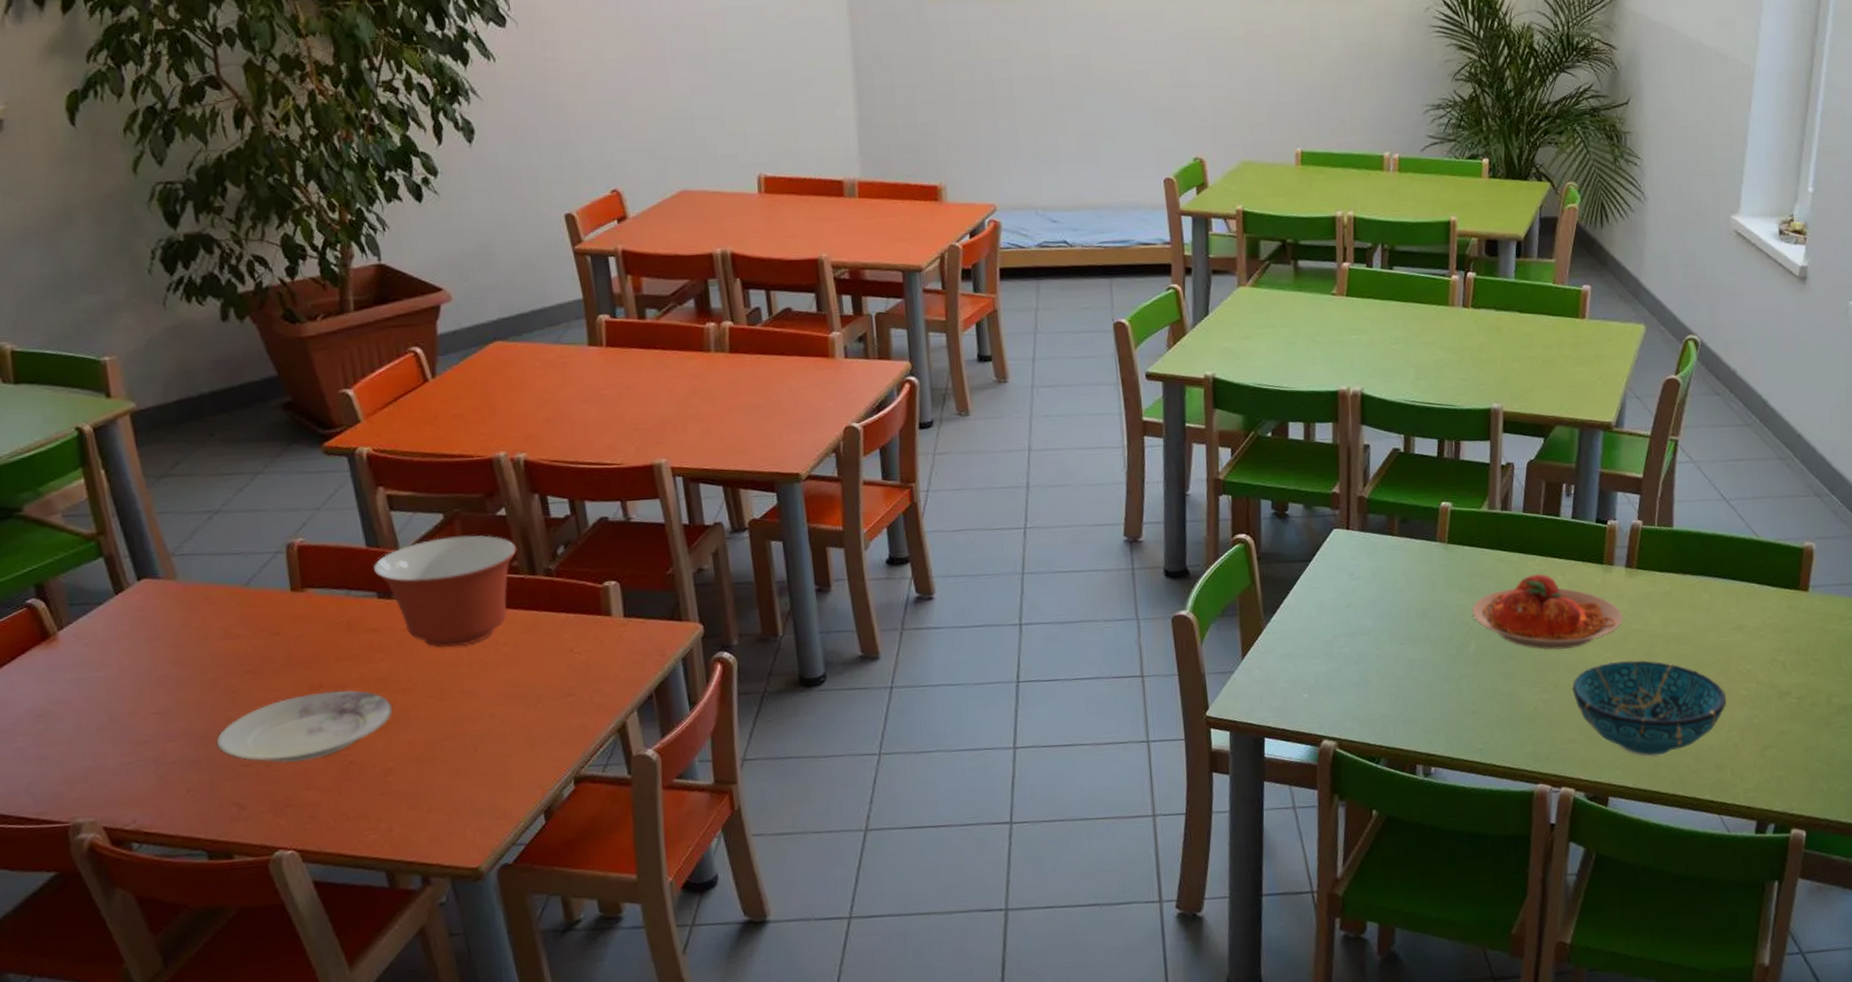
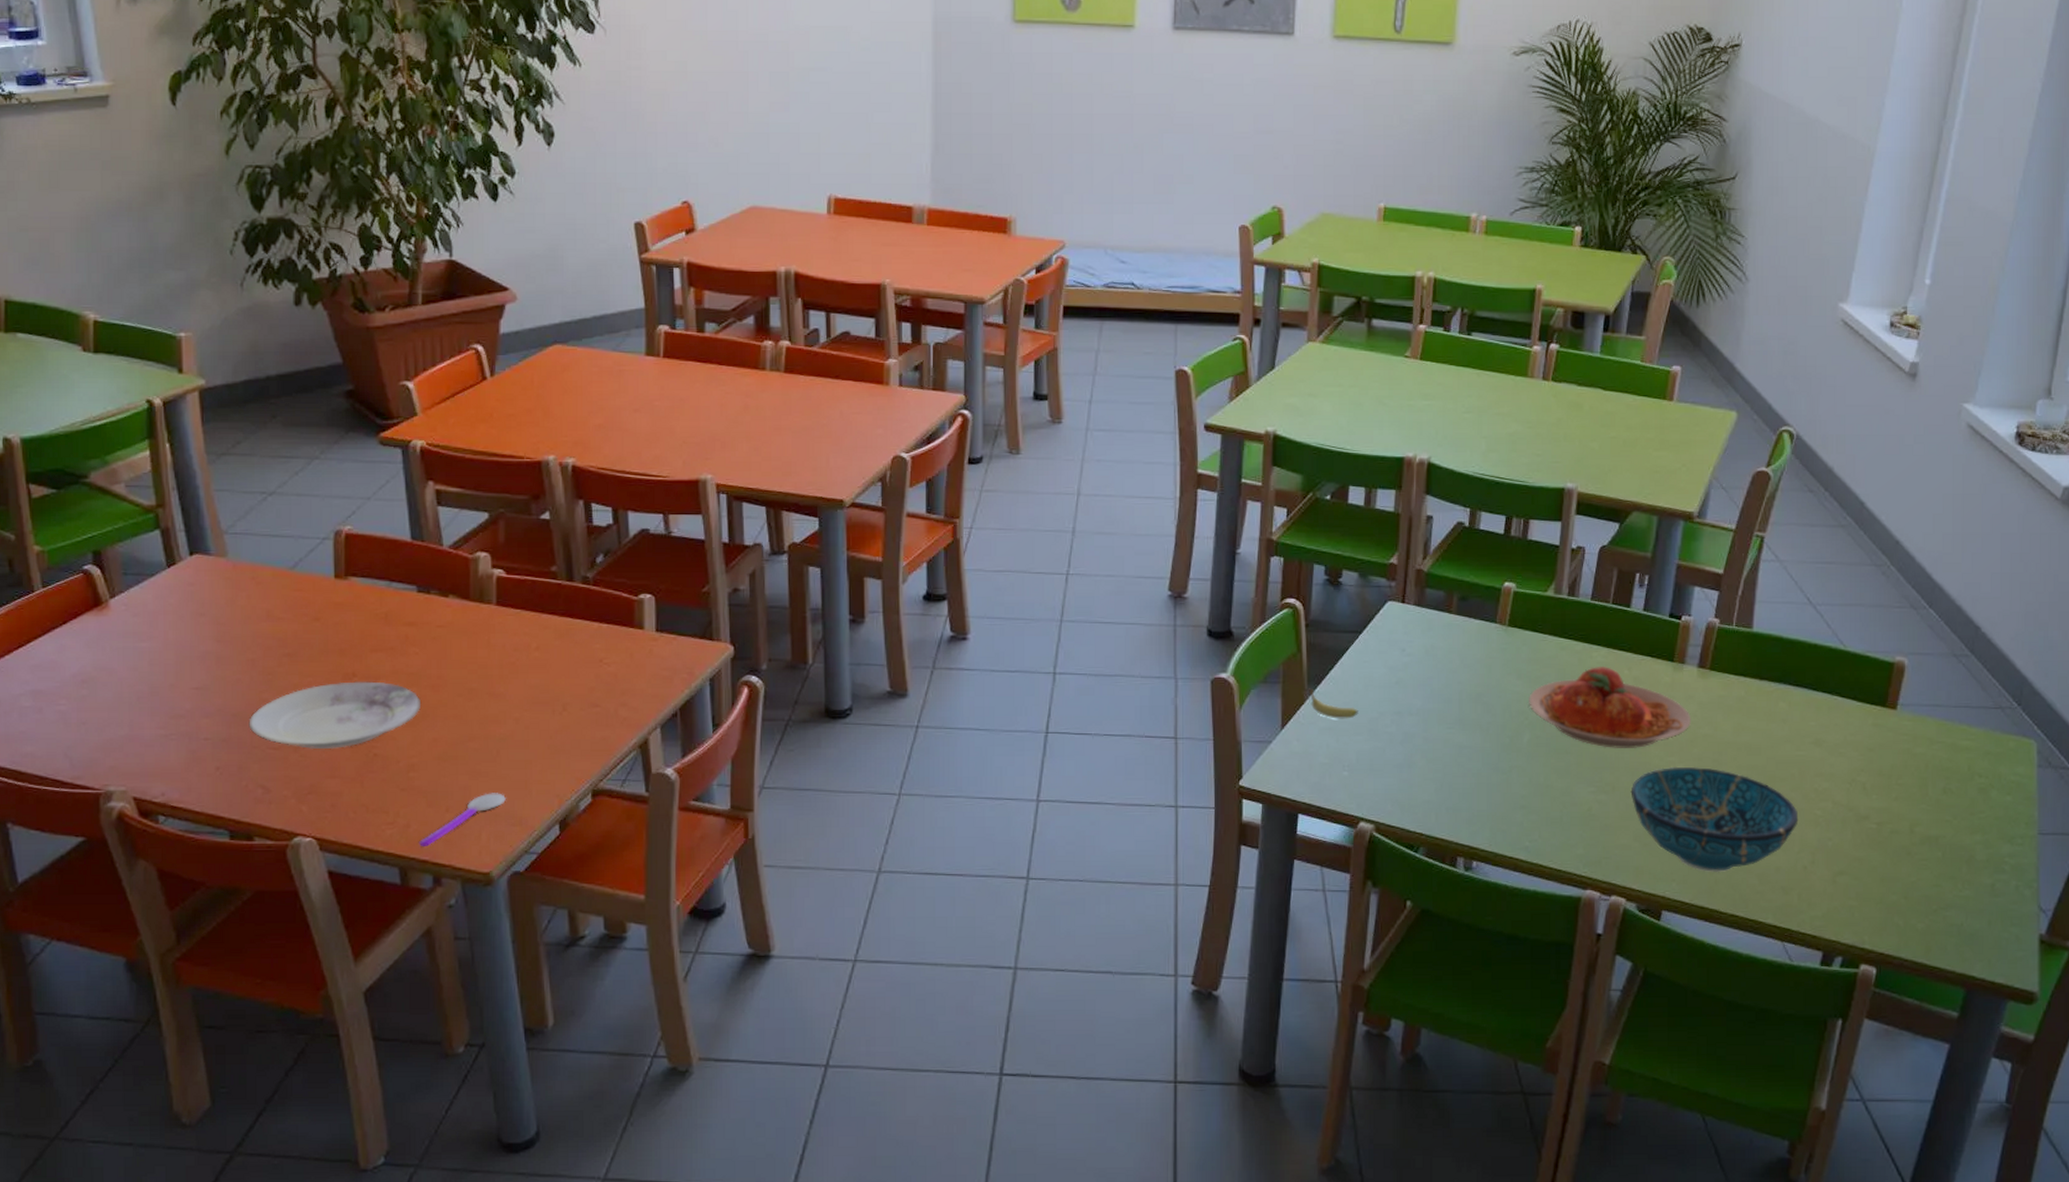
mixing bowl: present [373,535,517,648] -> none [415,536,557,647]
spoon: none [404,788,489,849] -> present [419,793,507,847]
banana: none [1264,618,1314,645] -> present [1308,688,1358,719]

